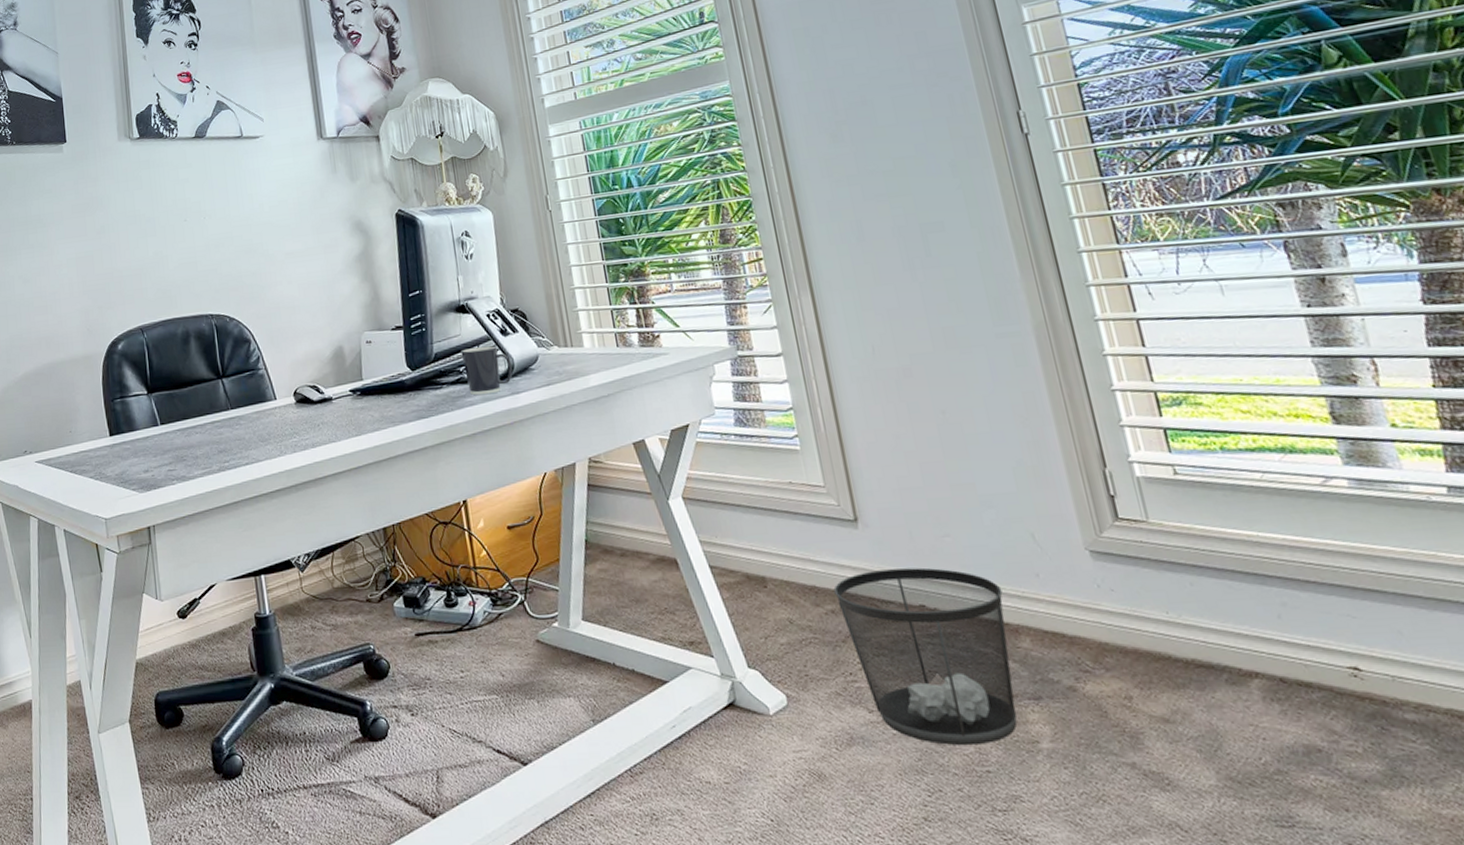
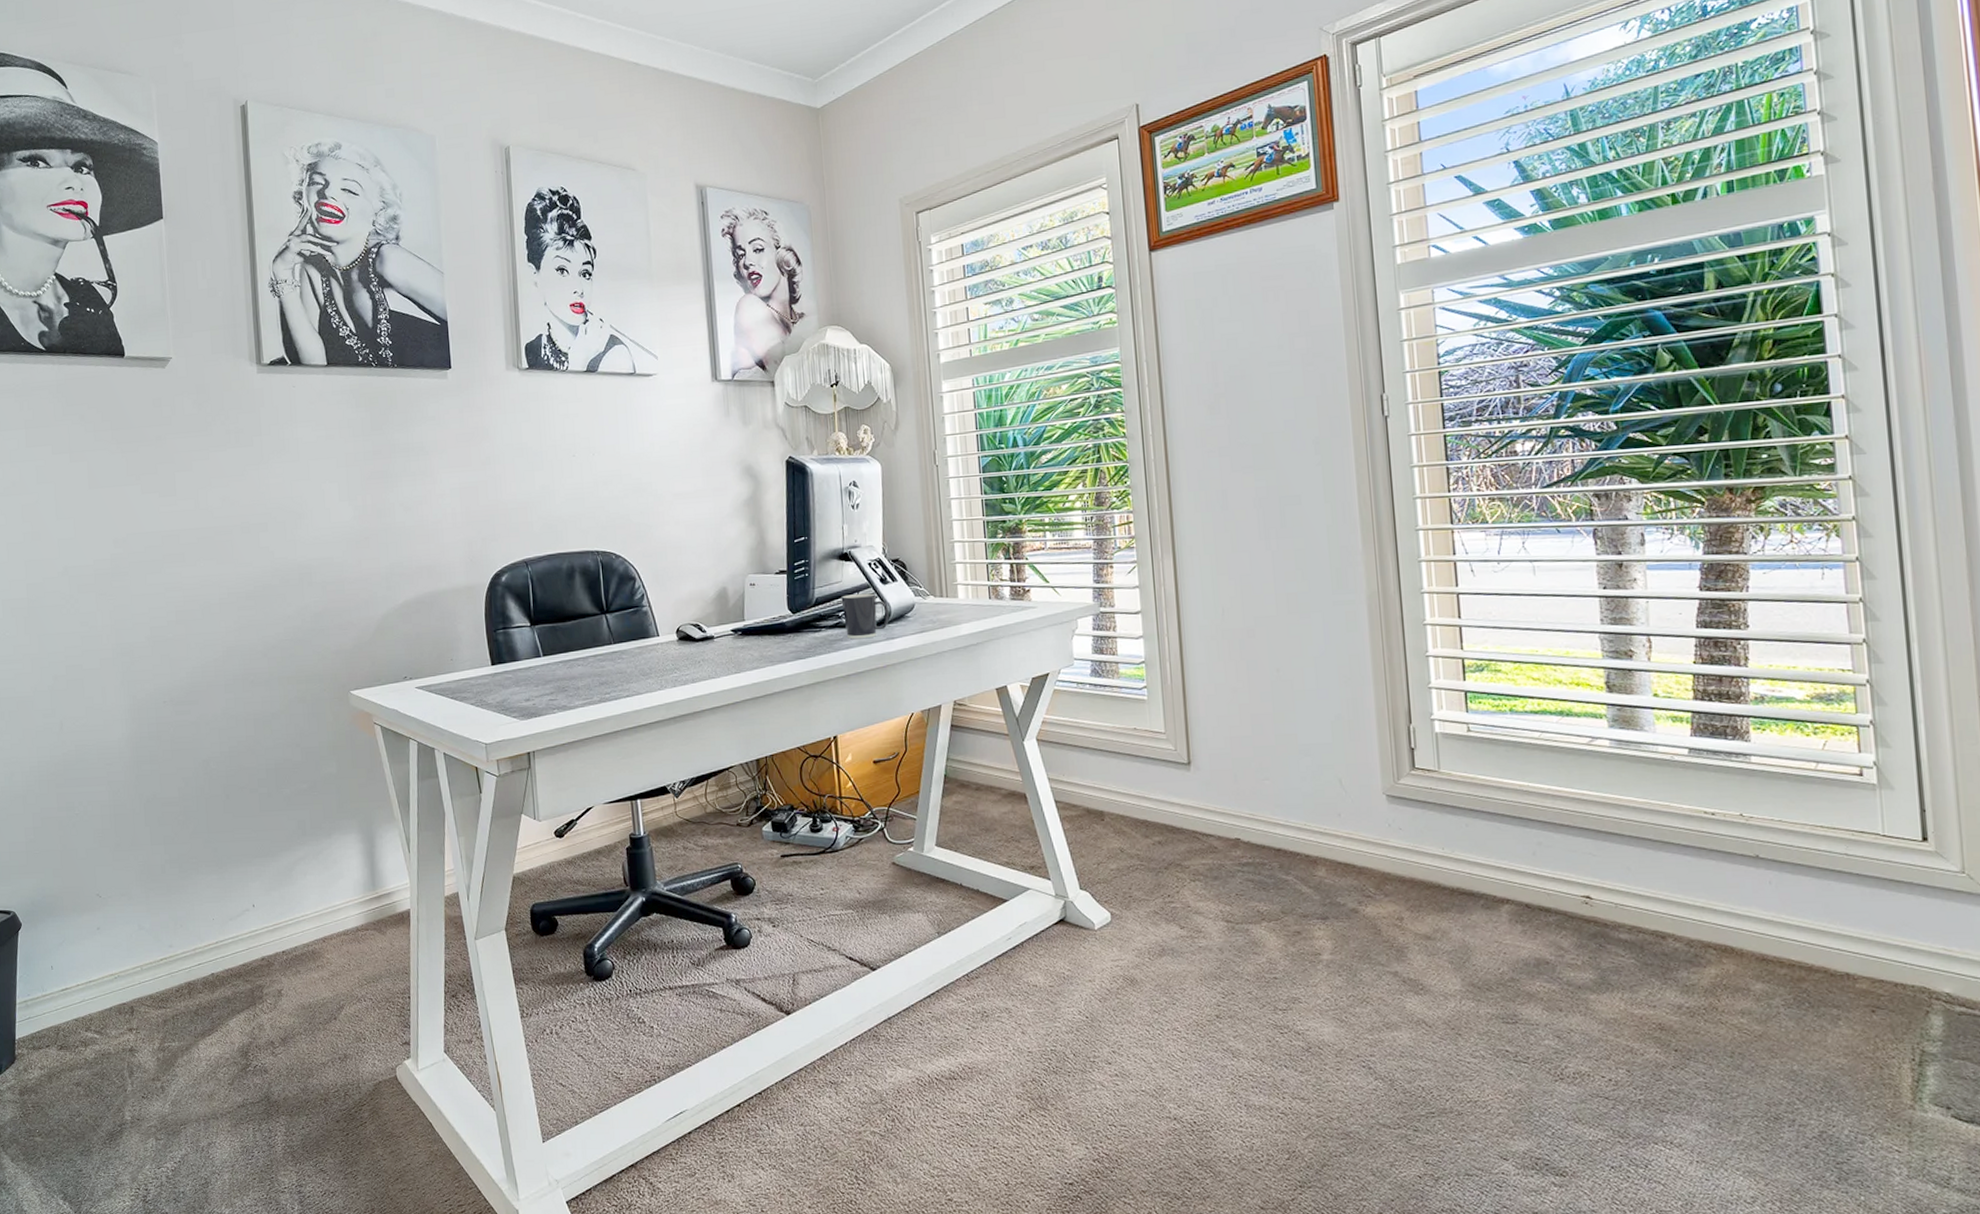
waste bin: present [833,567,1018,746] -> none [1162,806,1308,957]

